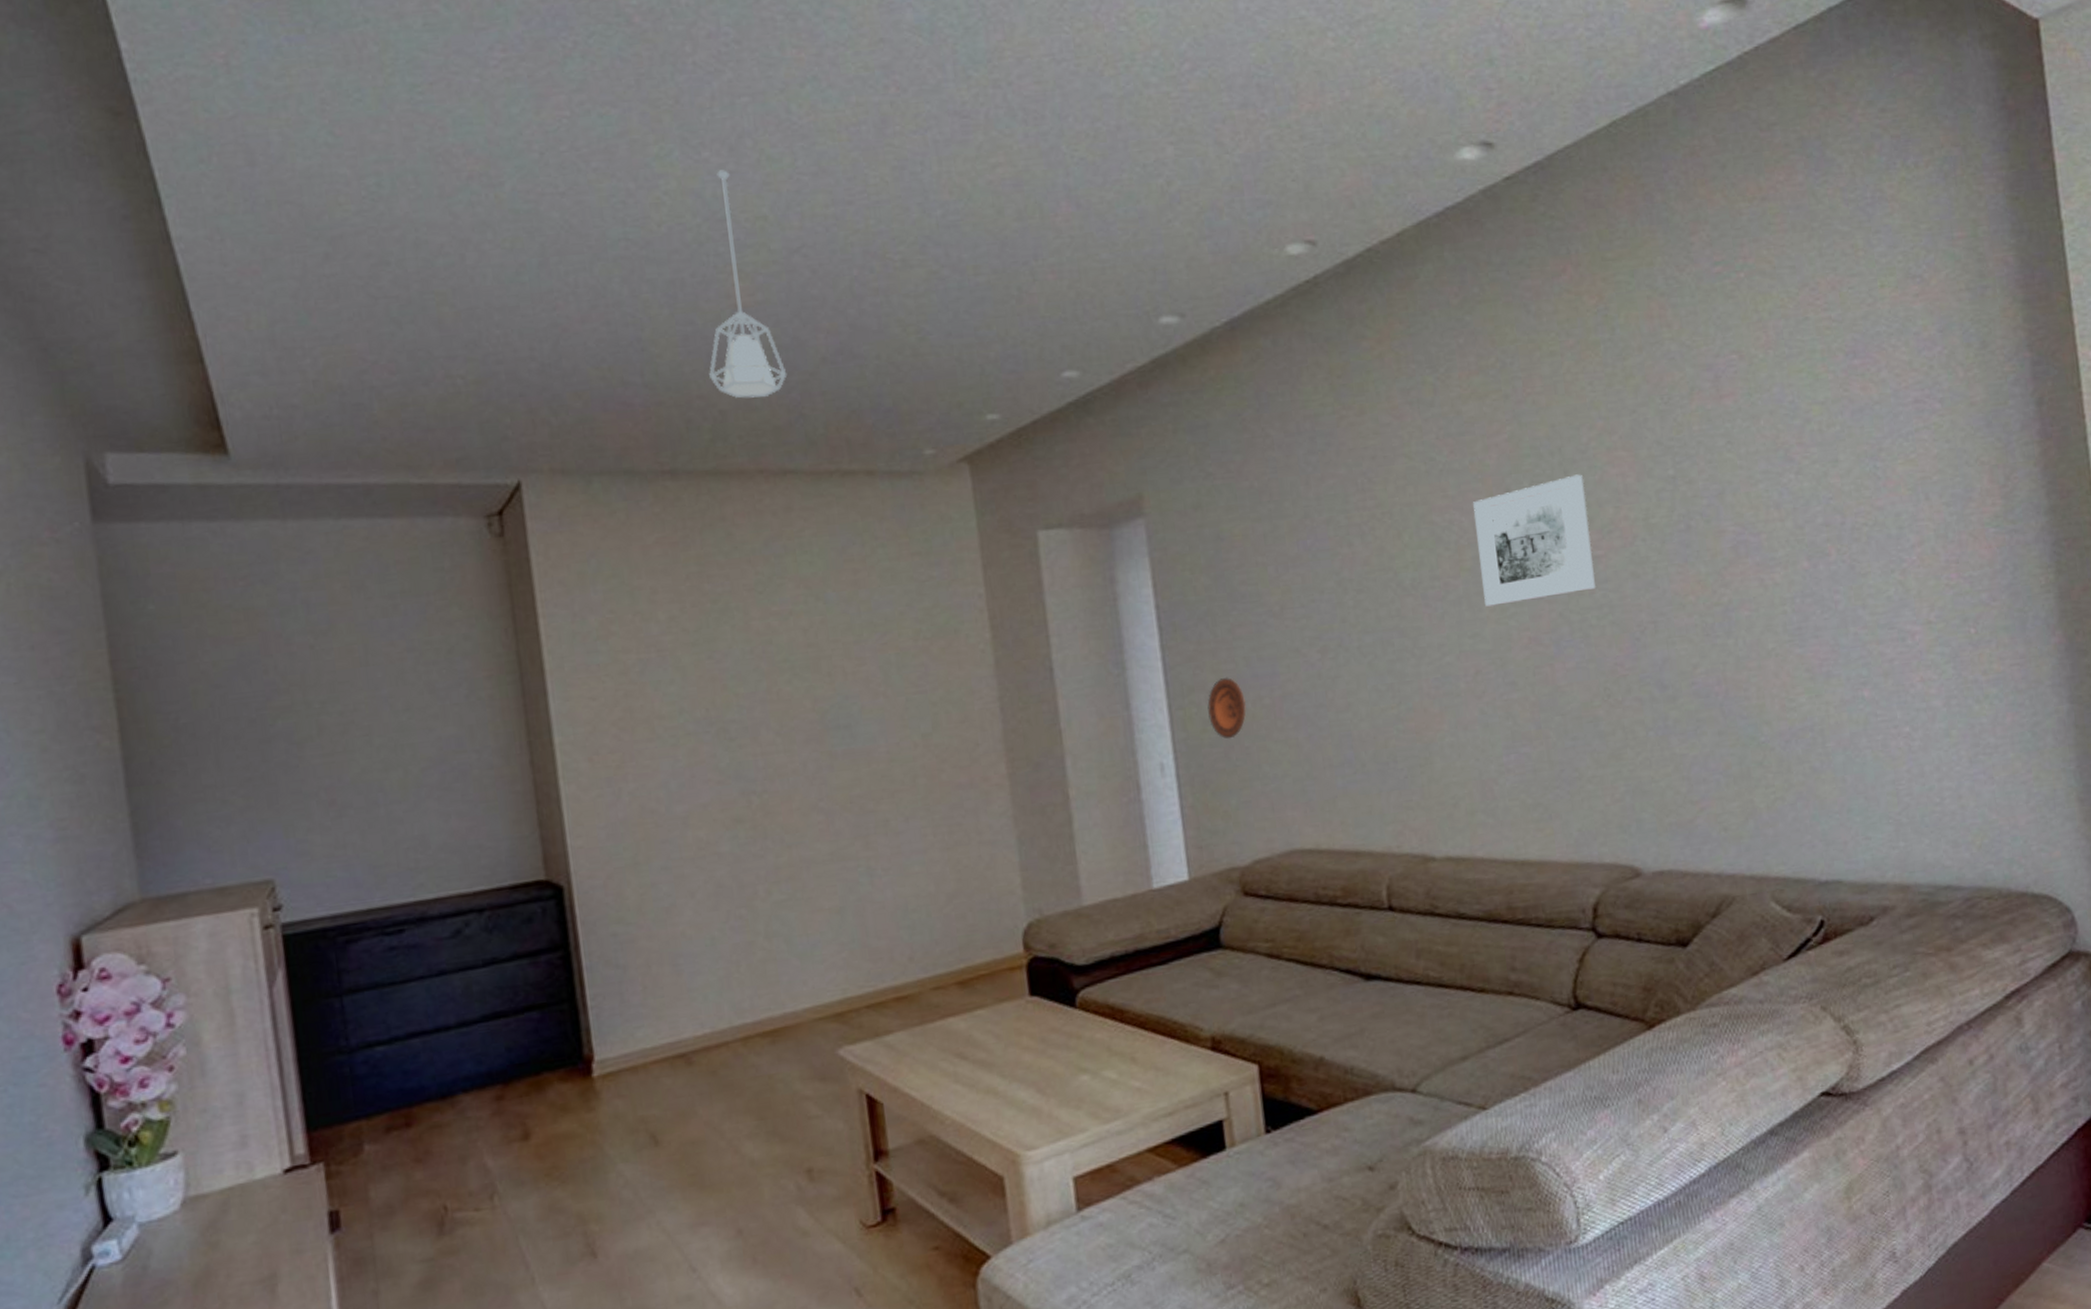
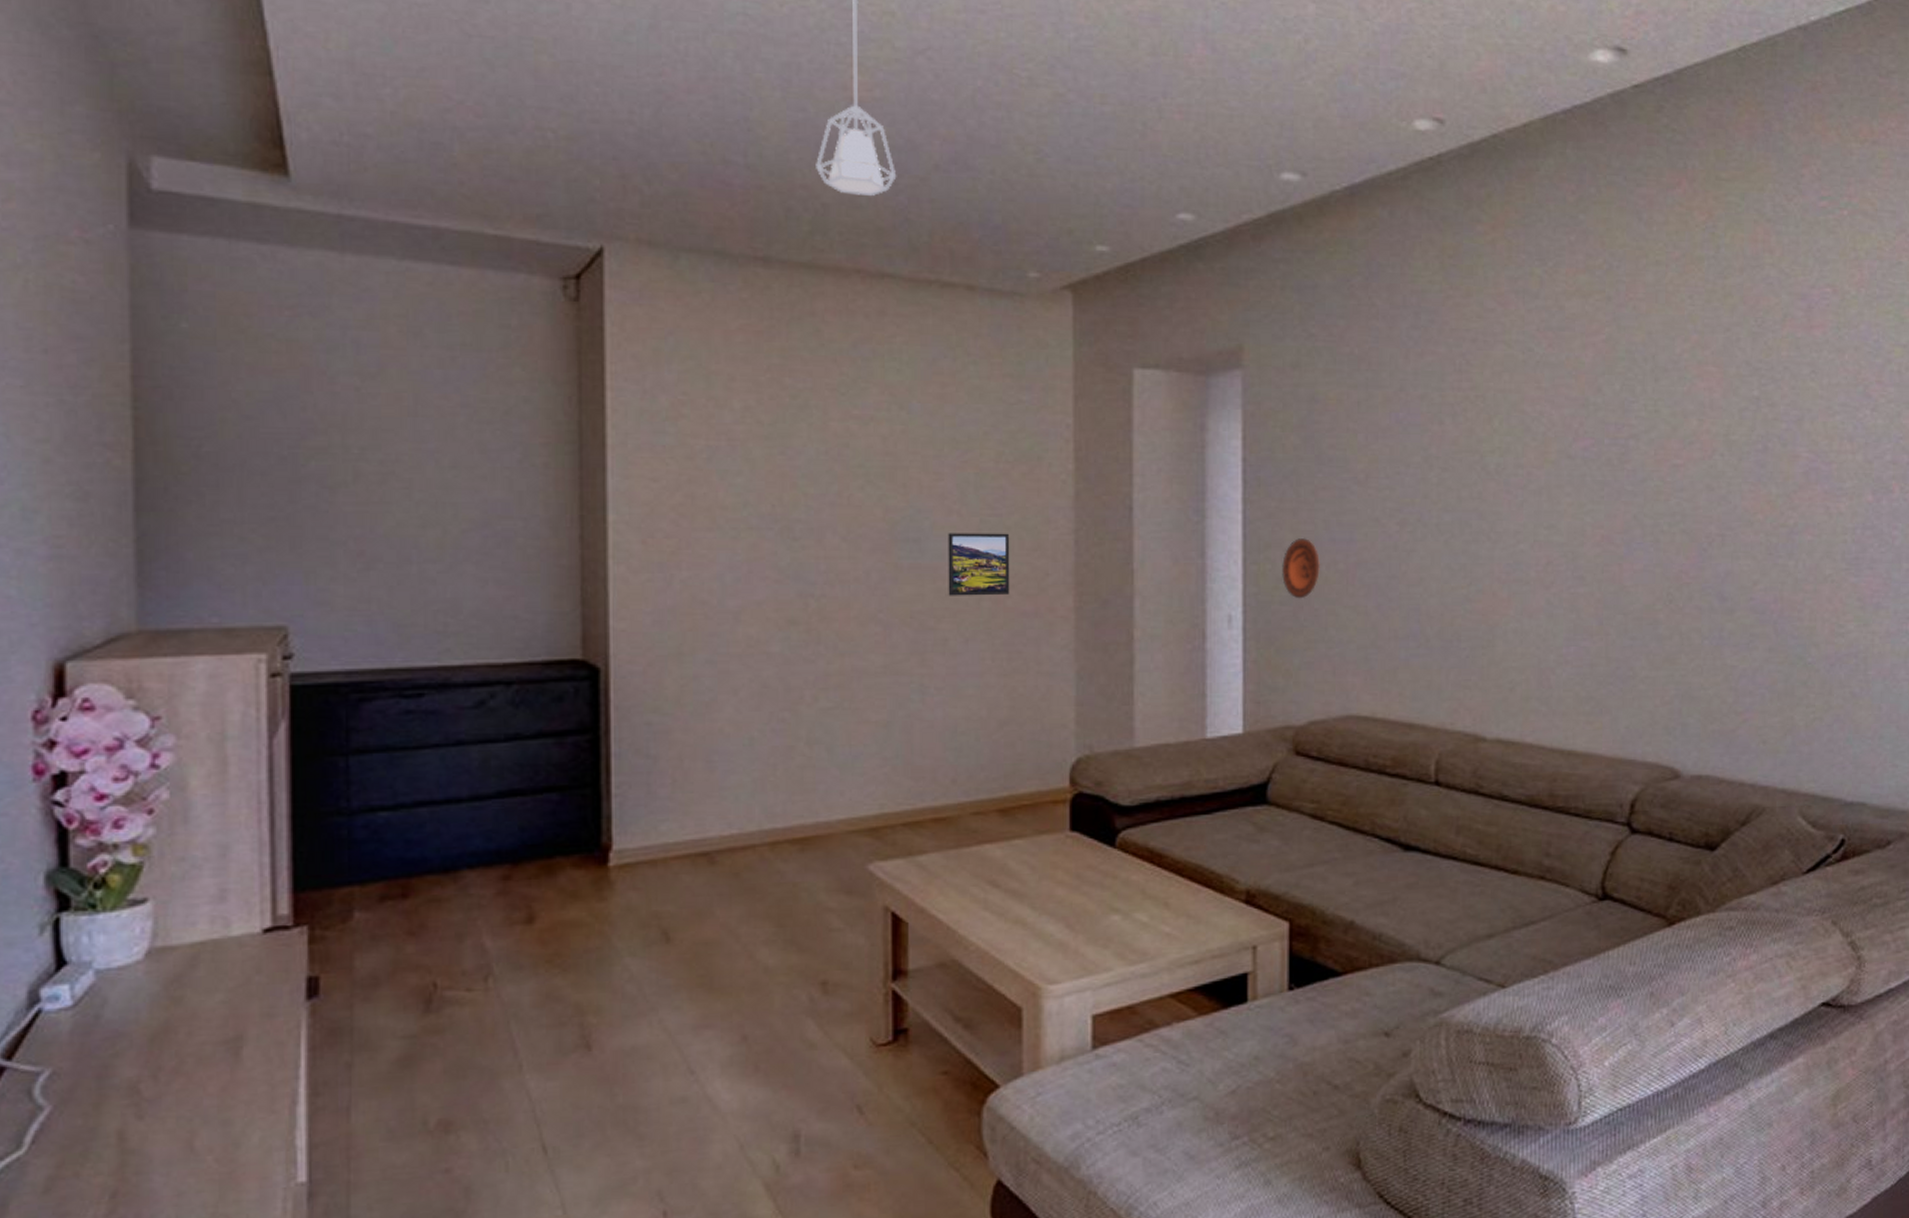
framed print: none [876,708,944,777] -> present [948,533,1010,596]
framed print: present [1473,474,1596,607] -> none [1564,383,1672,500]

